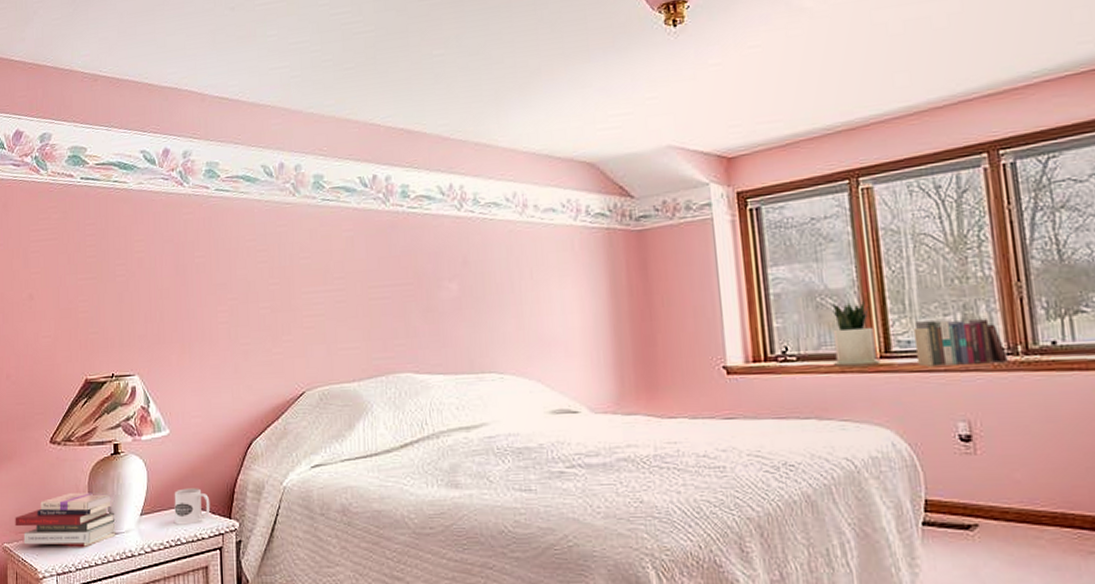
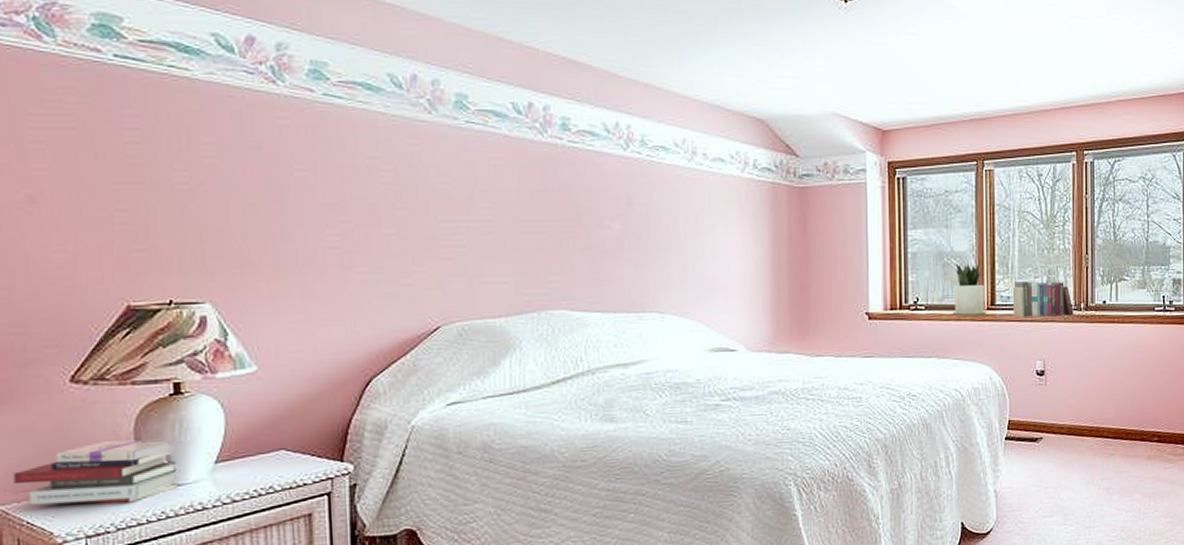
mug: present [174,488,211,525] -> none [264,430,315,472]

